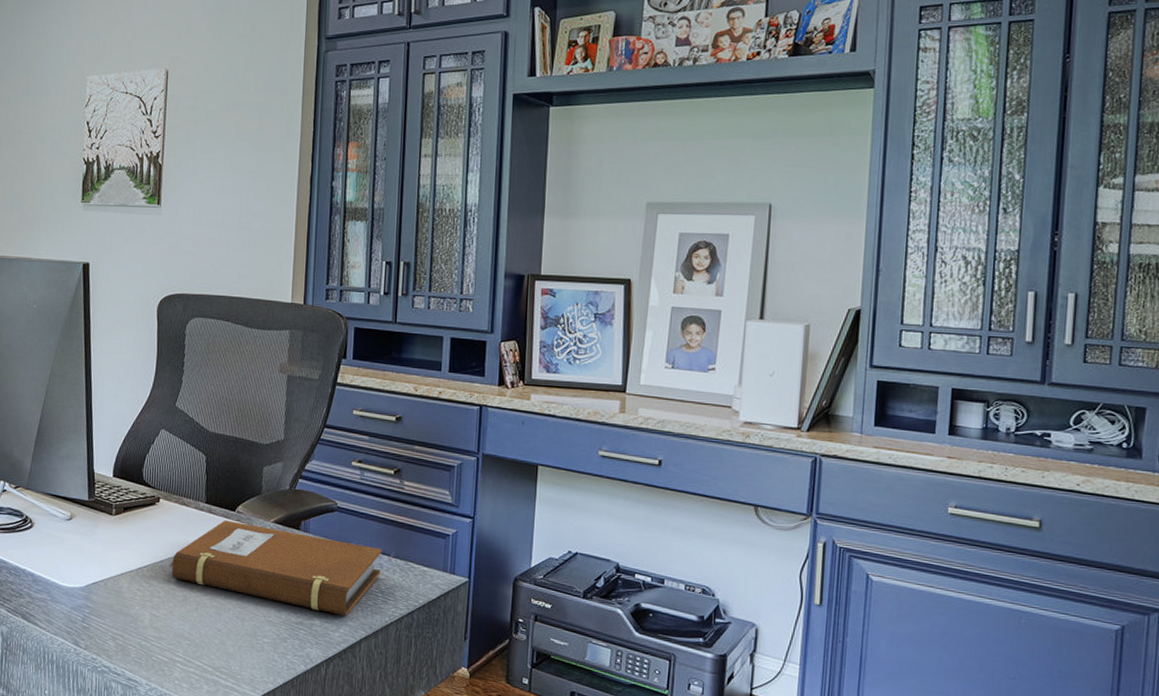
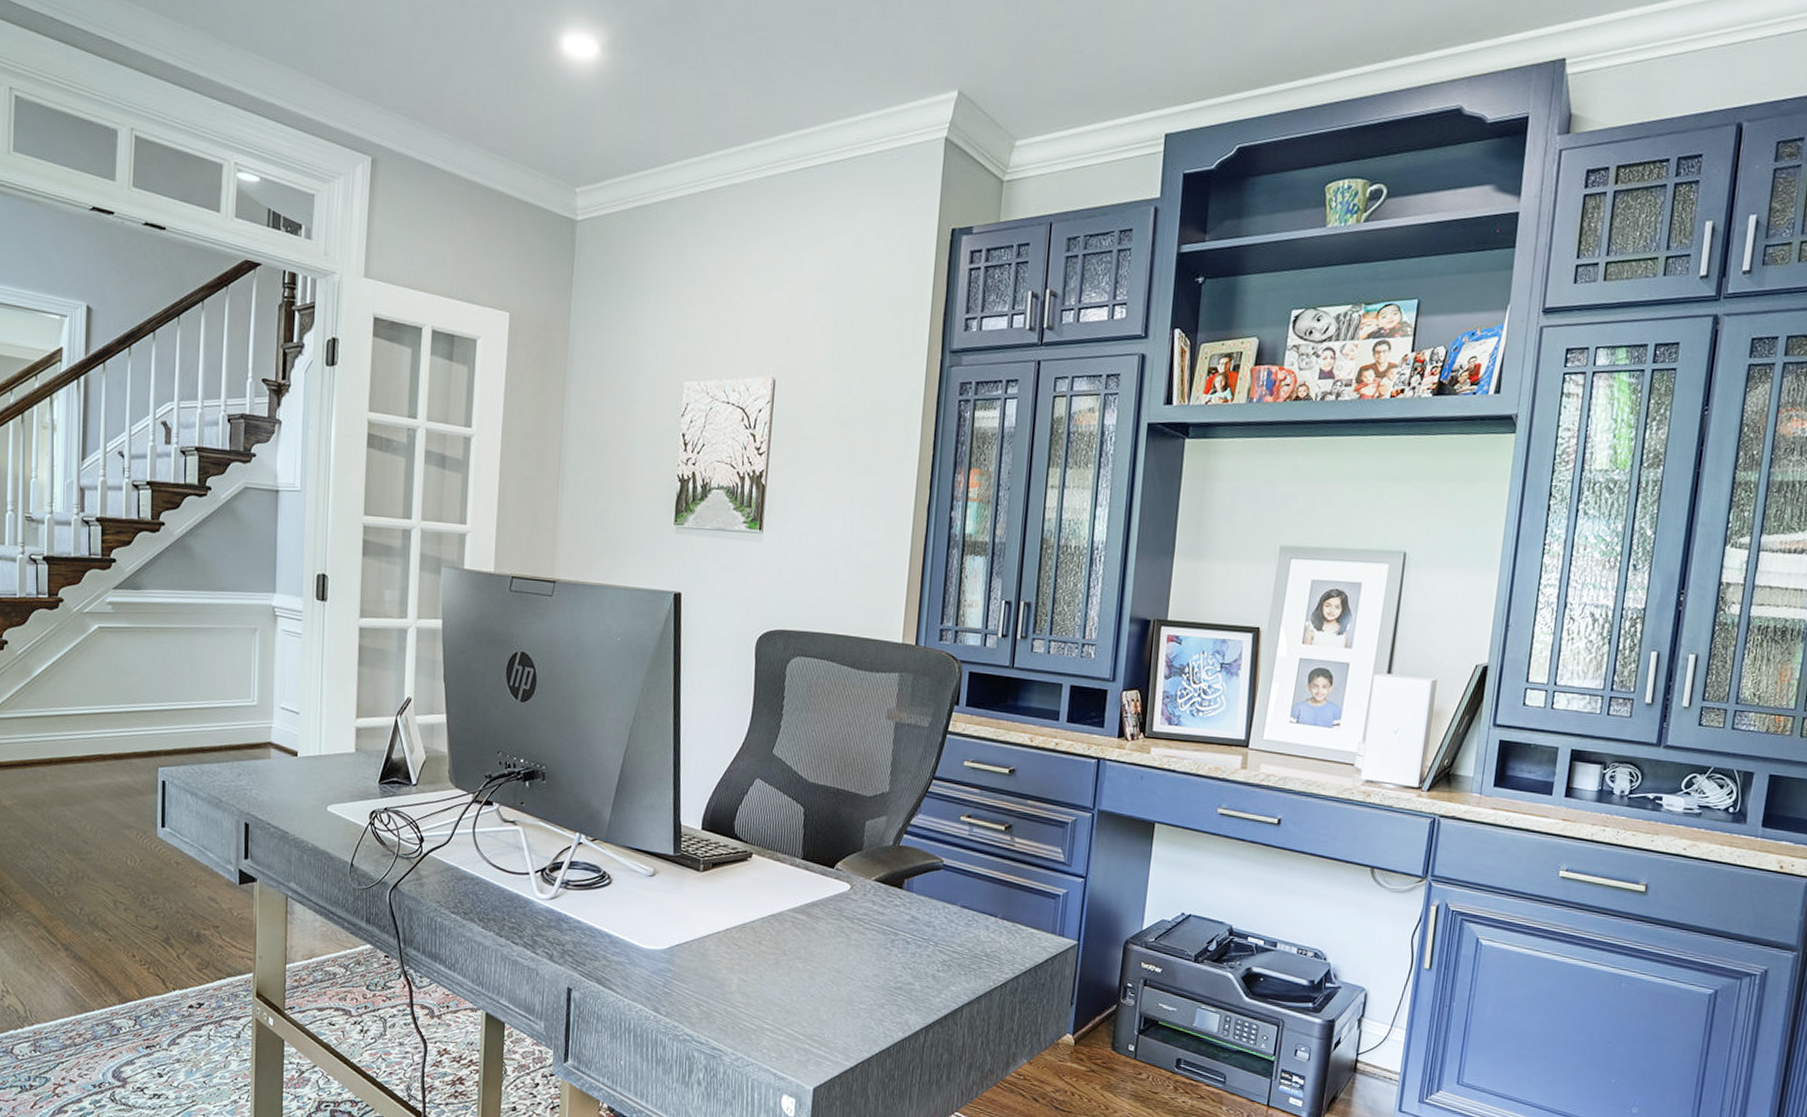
notebook: present [170,520,382,616] -> none [761,878,989,980]

